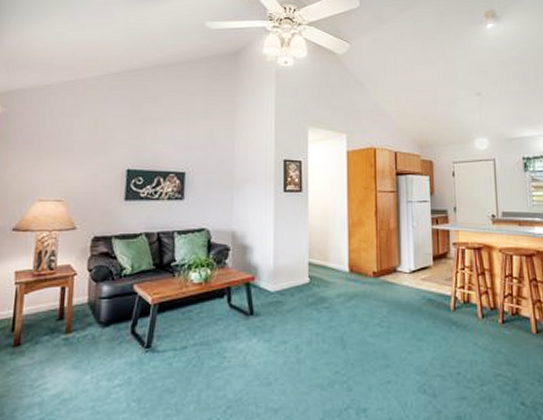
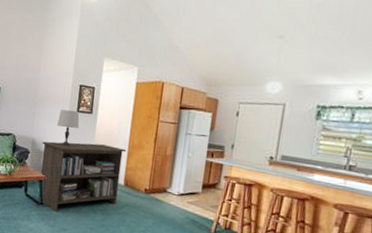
storage cabinet: none [245,227,347,321] -> present [38,141,127,212]
lamp: none [262,191,289,236] -> present [57,109,80,147]

